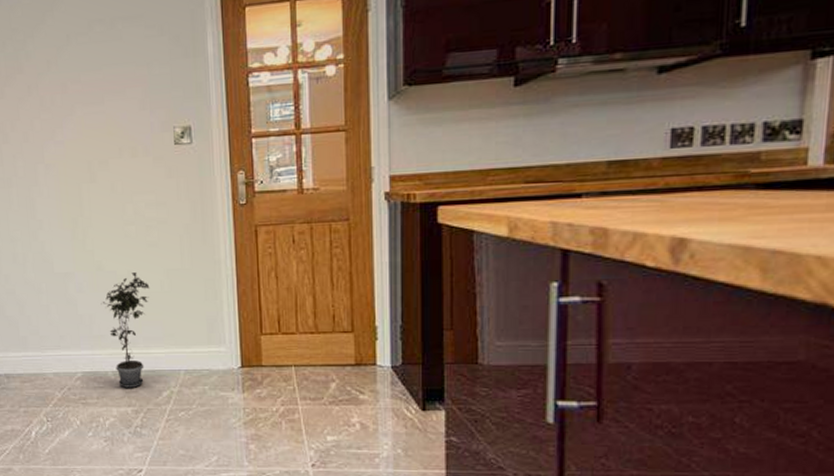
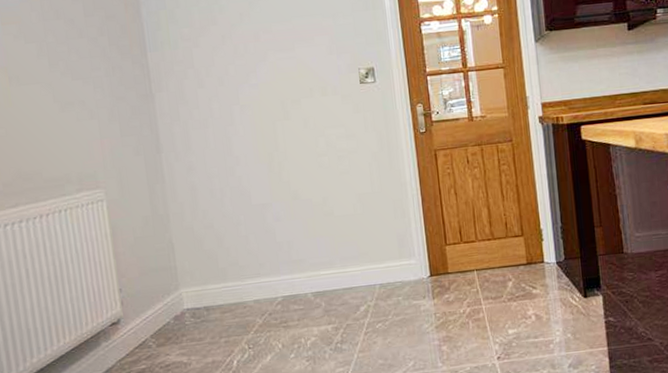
potted plant: present [101,273,150,388] -> none [298,199,344,307]

